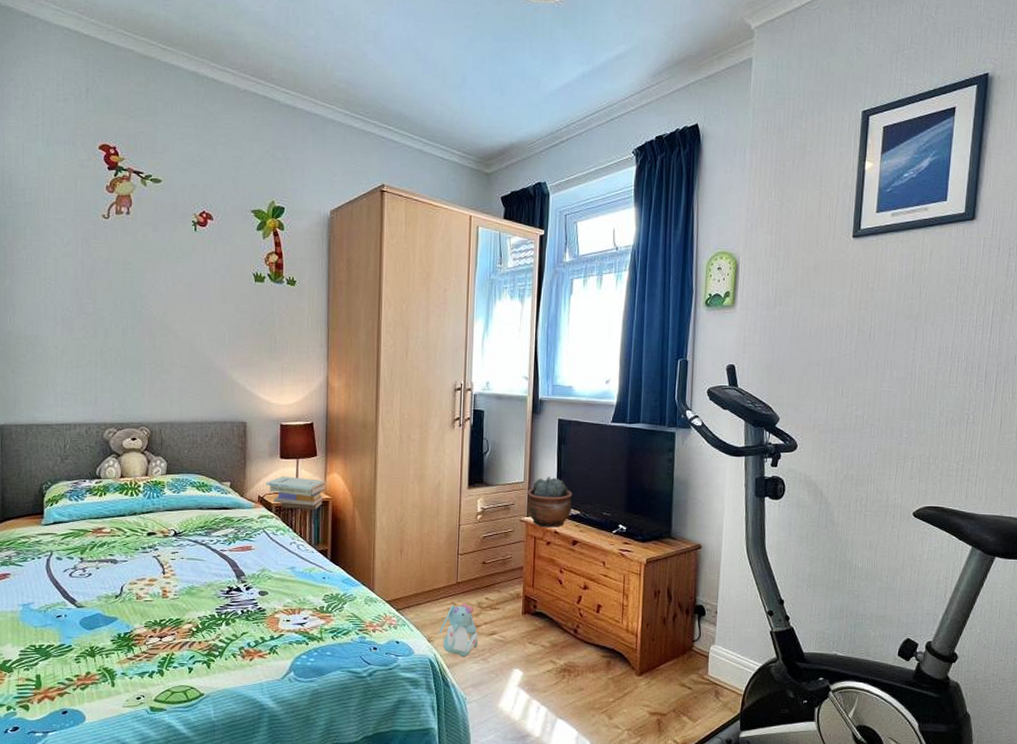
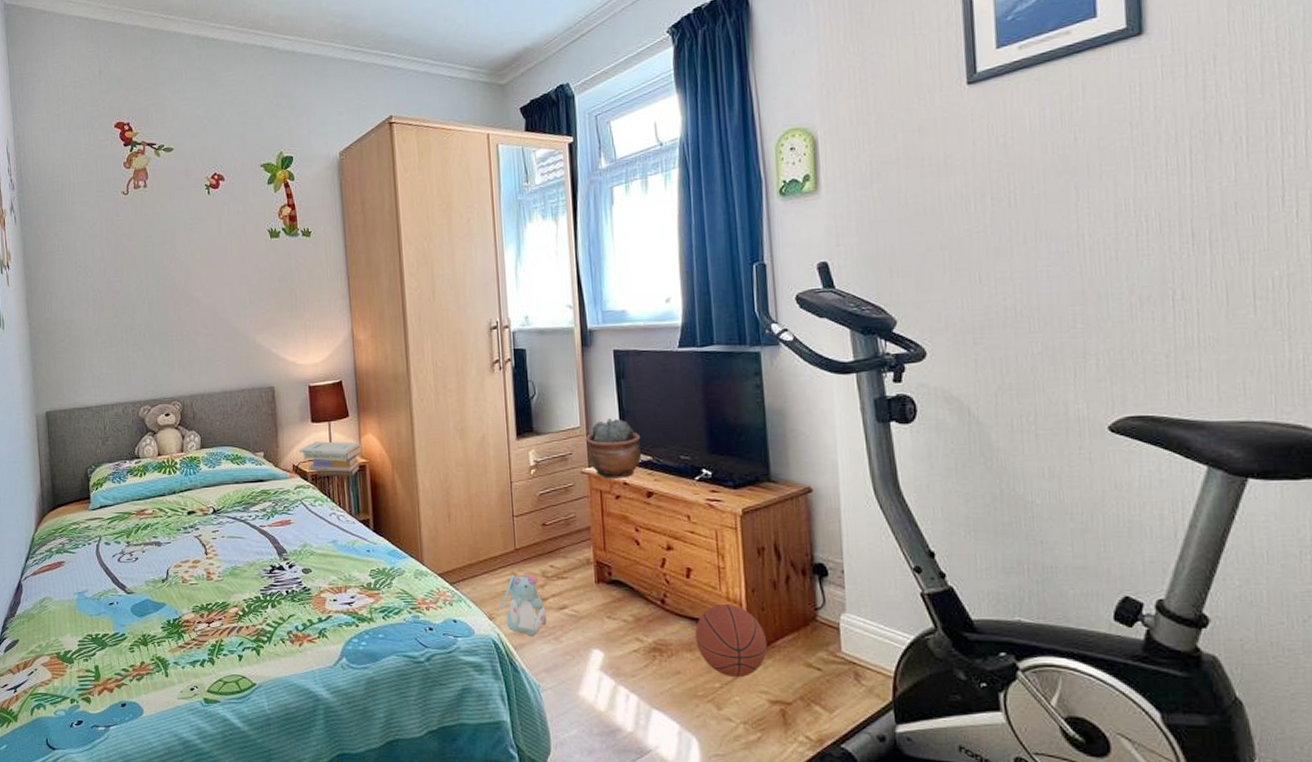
basketball: none [598,634,654,694] -> present [695,603,768,678]

